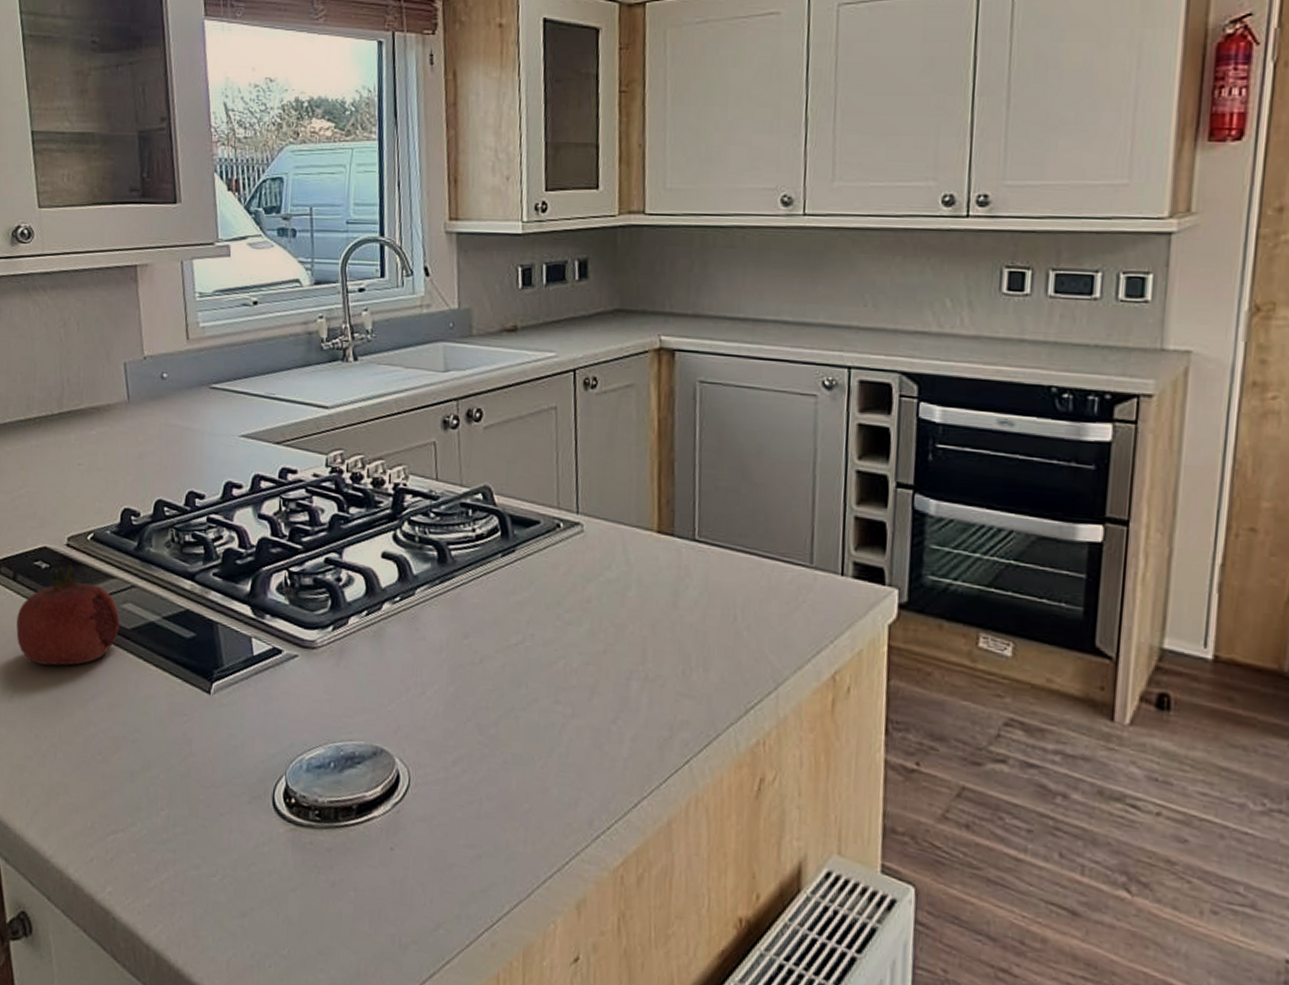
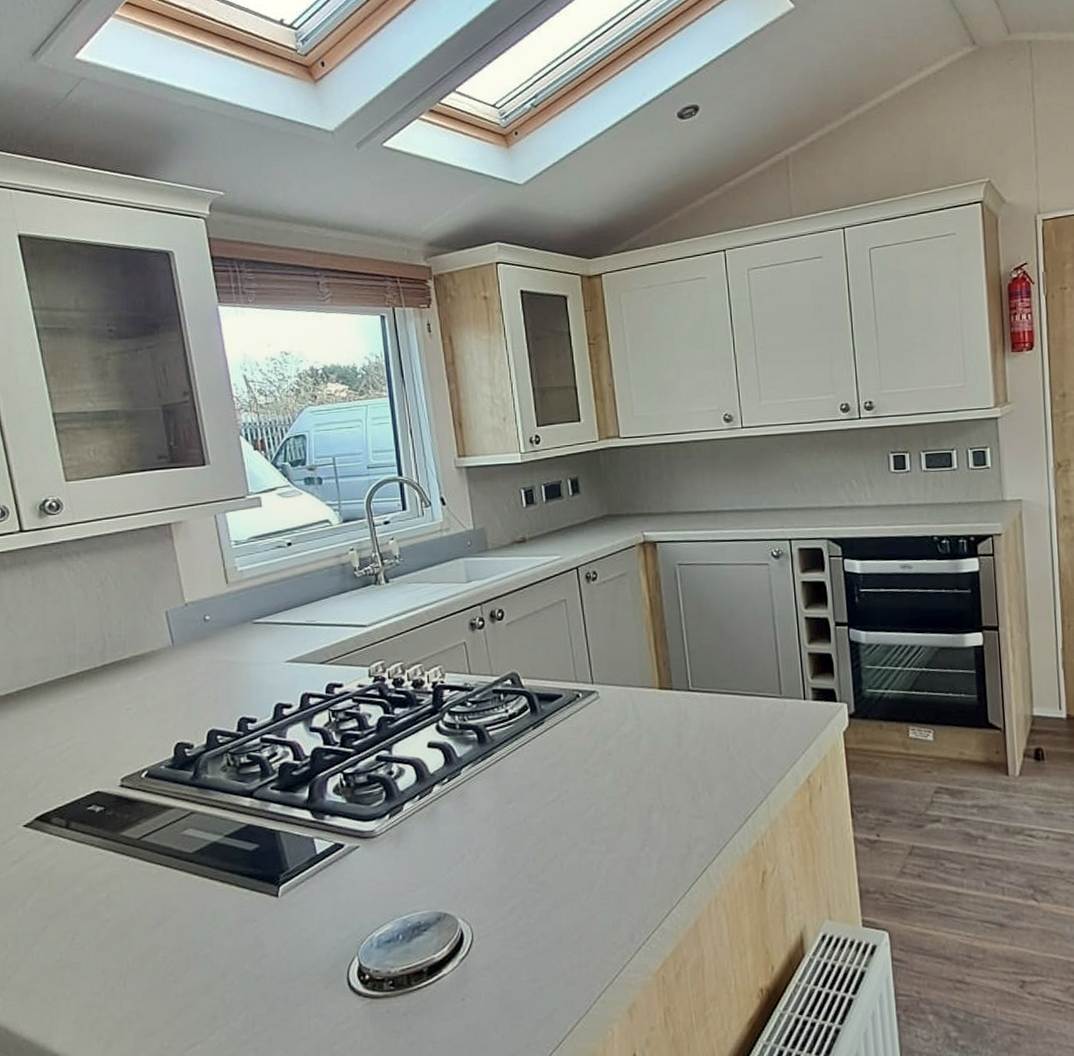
fruit: present [16,564,120,666] -> none [73,803,182,903]

